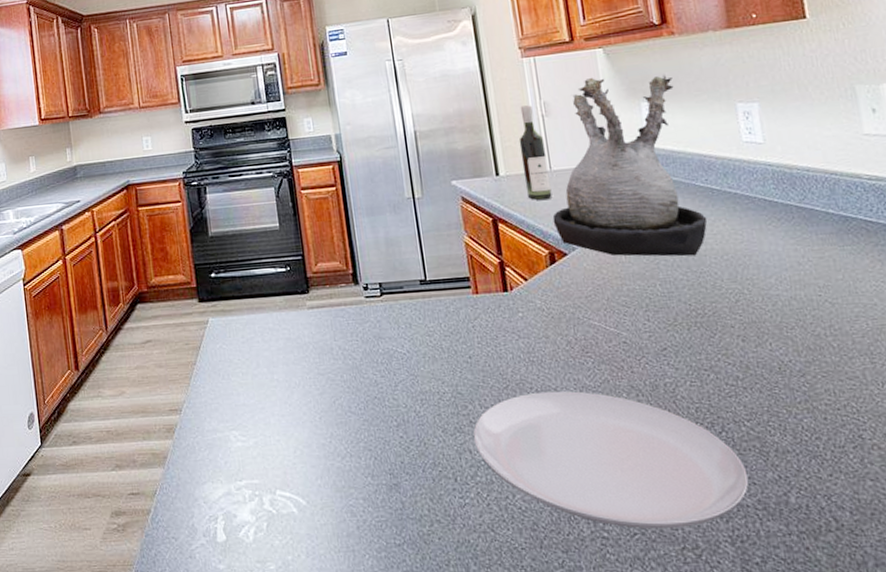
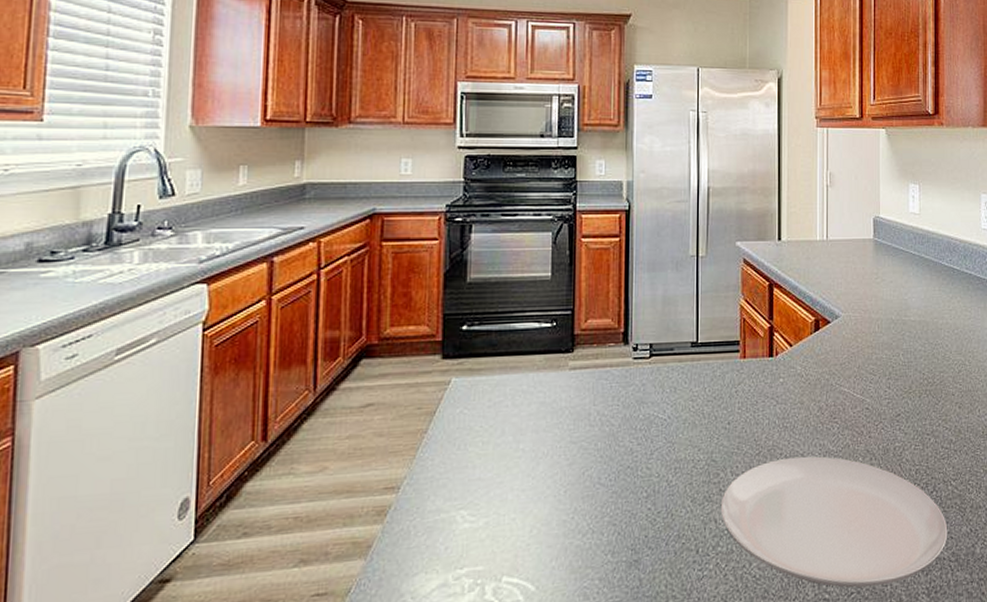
bottle: present [518,105,552,200] -> none [803,174,825,267]
plant: present [552,74,708,257] -> none [822,156,947,329]

